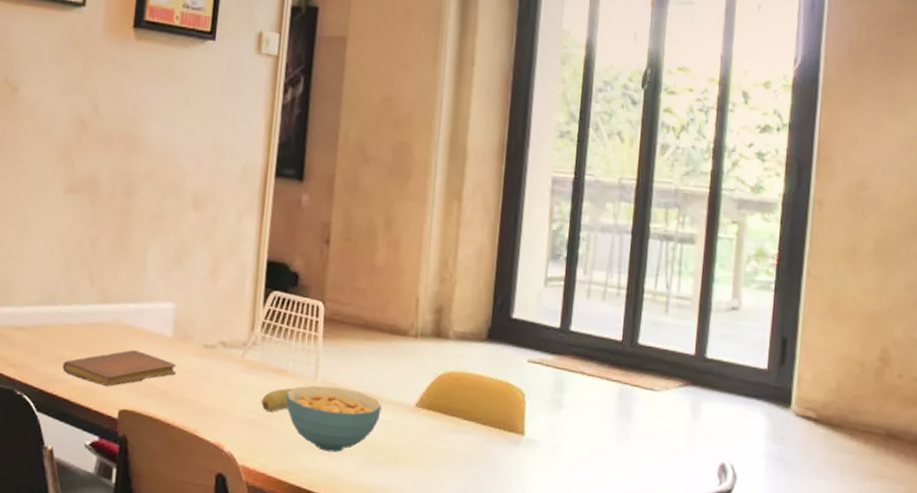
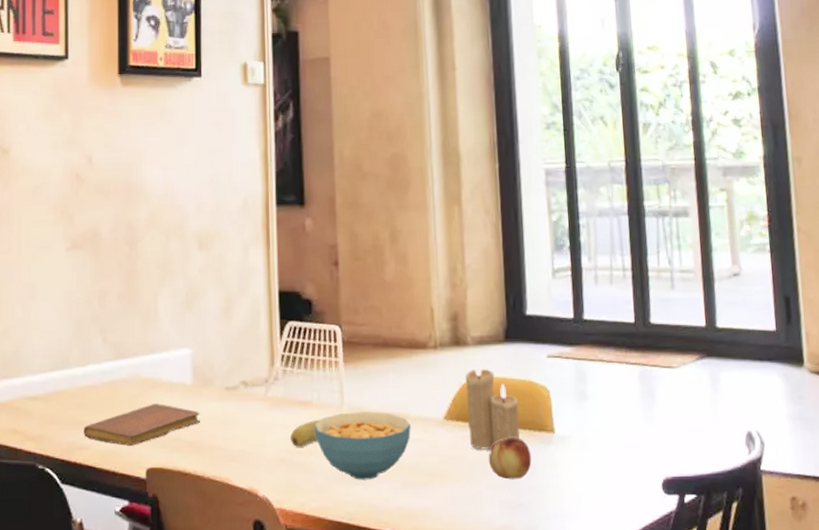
candle: none [438,356,492,443] -> present [465,362,520,451]
fruit: none [454,433,498,474] -> present [488,438,532,480]

